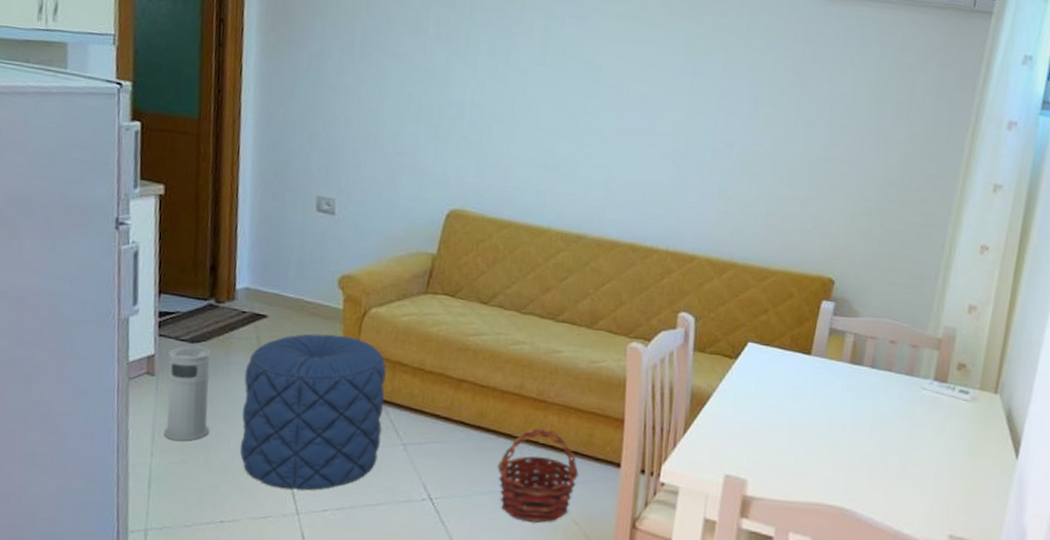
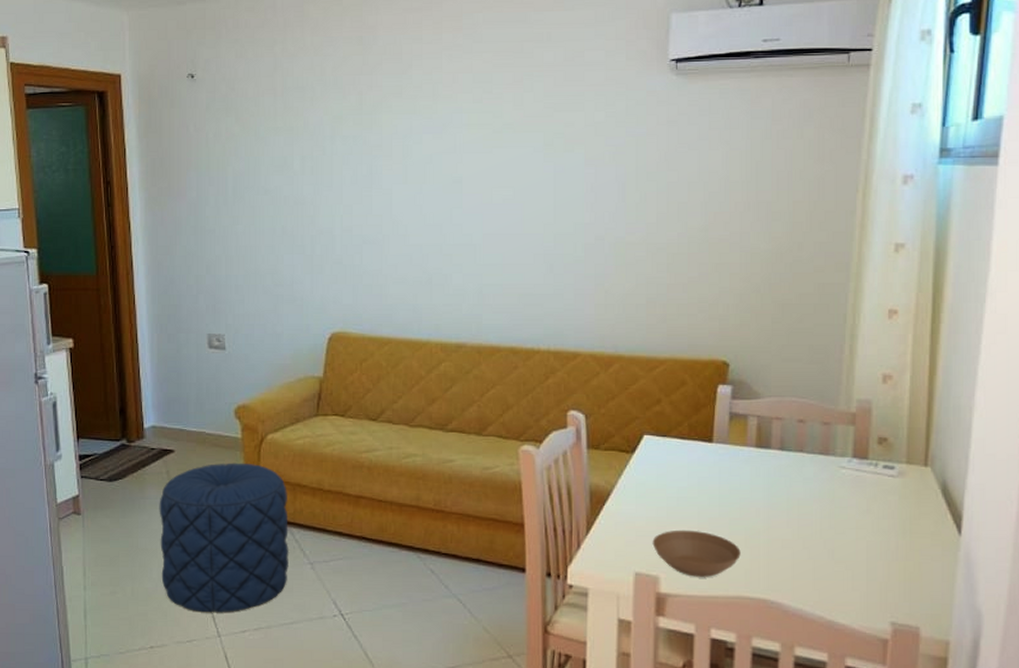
trash can: present [163,346,211,442] -> none [91,484,132,574]
basket: present [497,427,579,522] -> none [402,537,484,632]
bowl: none [744,436,825,483] -> present [652,529,741,577]

